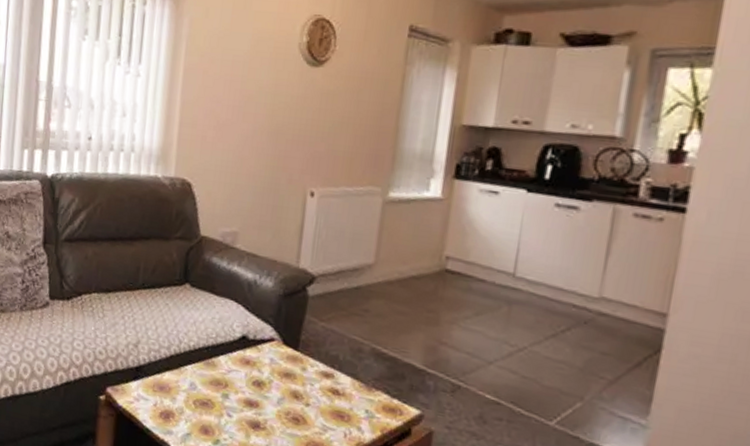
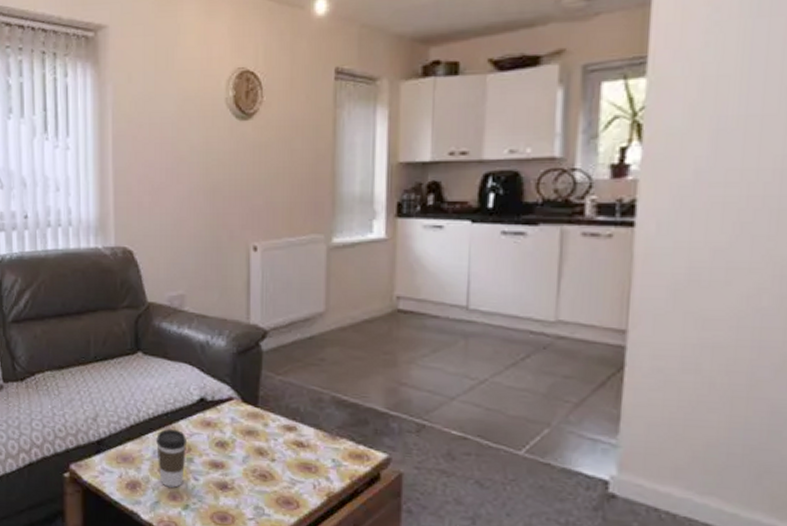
coffee cup: none [193,363,224,422] -> present [156,429,186,488]

